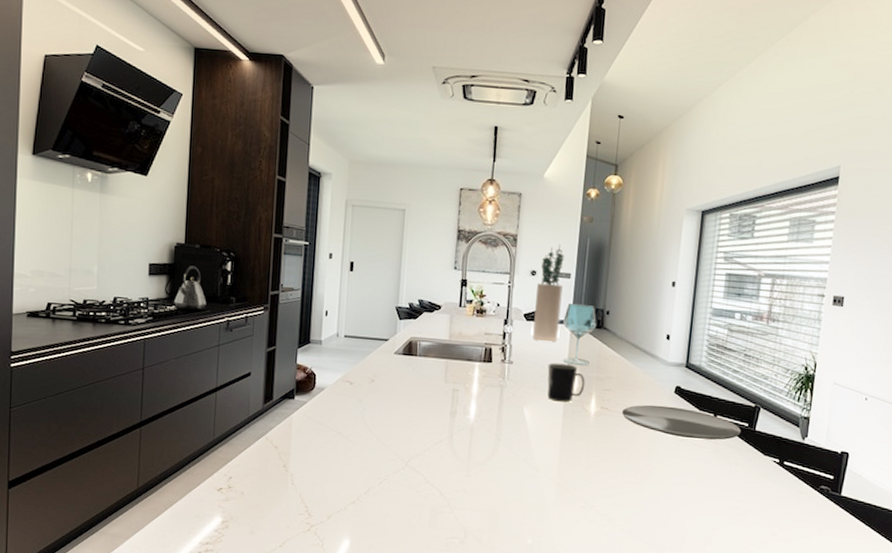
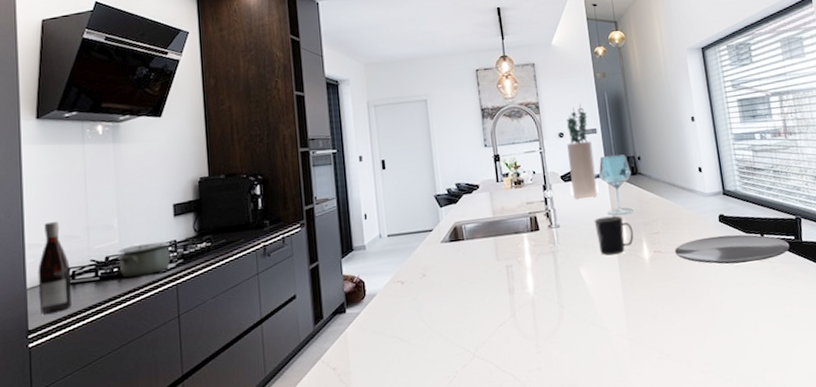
bottle: none [22,256,52,341] -> present [38,221,72,315]
saucepan: none [95,294,142,326] -> present [118,241,171,279]
kettle: present [174,265,207,313] -> none [204,197,240,248]

